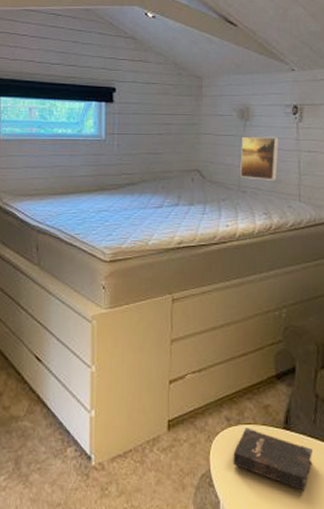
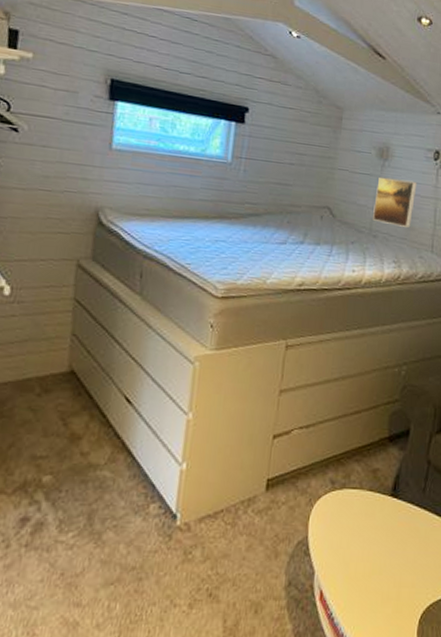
hardback book: present [233,427,313,491] -> none [333,492,420,565]

